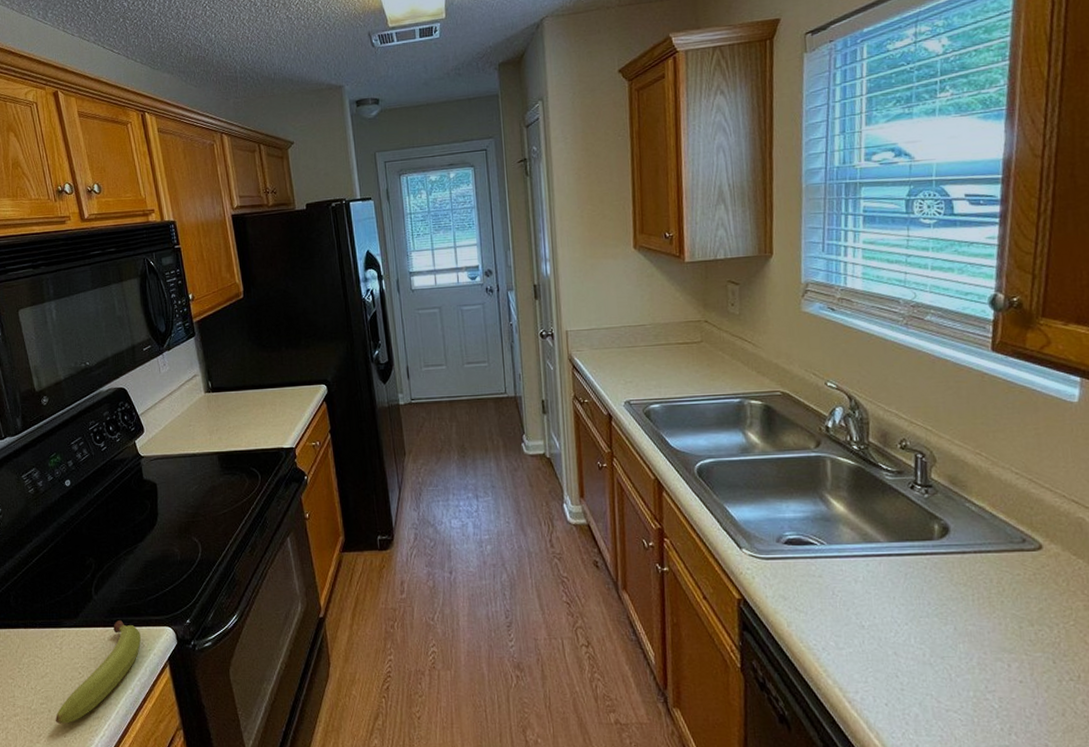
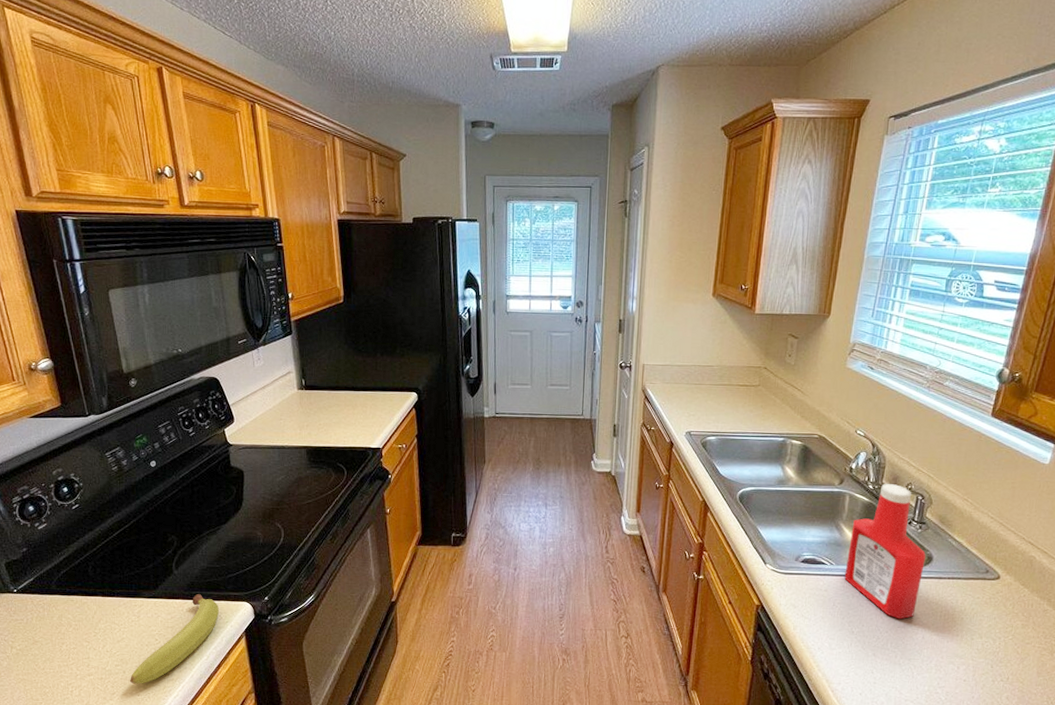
ketchup bottle: none [840,441,941,607] -> present [844,483,926,619]

